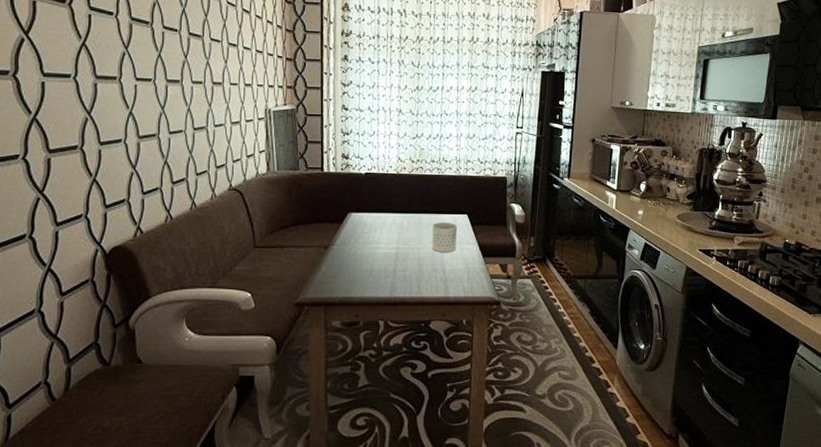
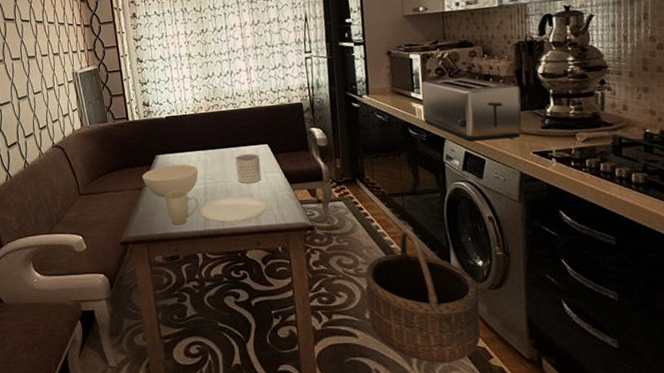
bowl: none [330,225,392,259] -> present [142,164,199,198]
mug: none [352,253,388,289] -> present [165,191,199,225]
plate: none [388,264,458,291] -> present [200,196,267,223]
basket: none [538,311,638,438] -> present [364,229,481,363]
toaster: none [614,172,697,235] -> present [421,76,522,142]

